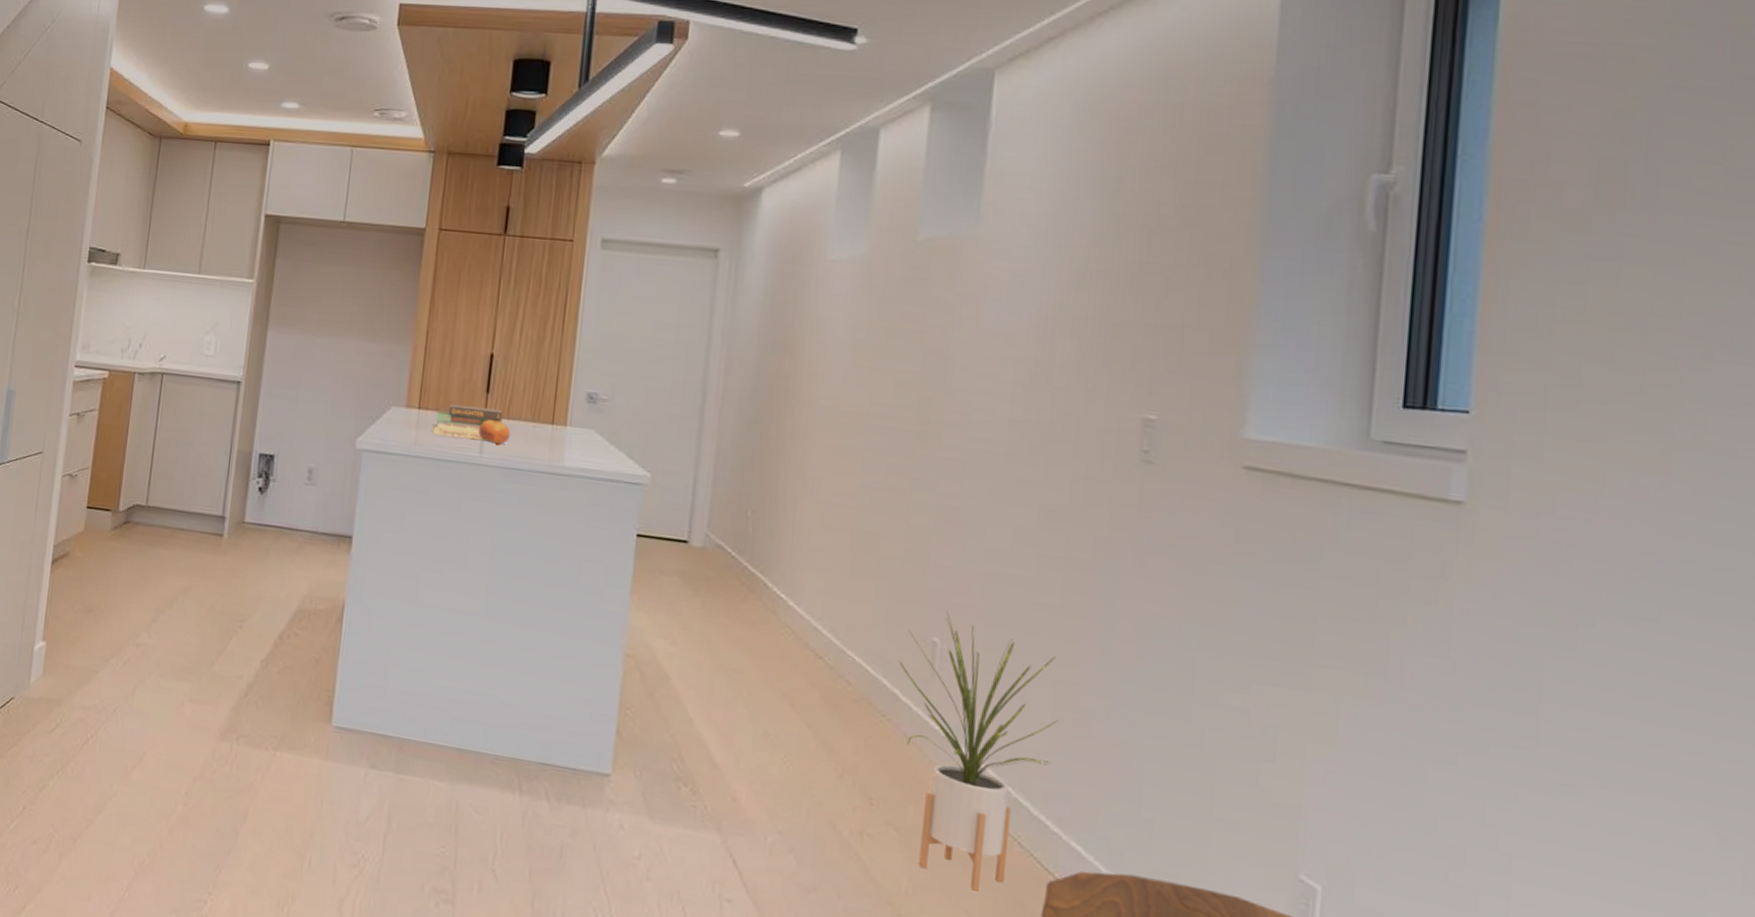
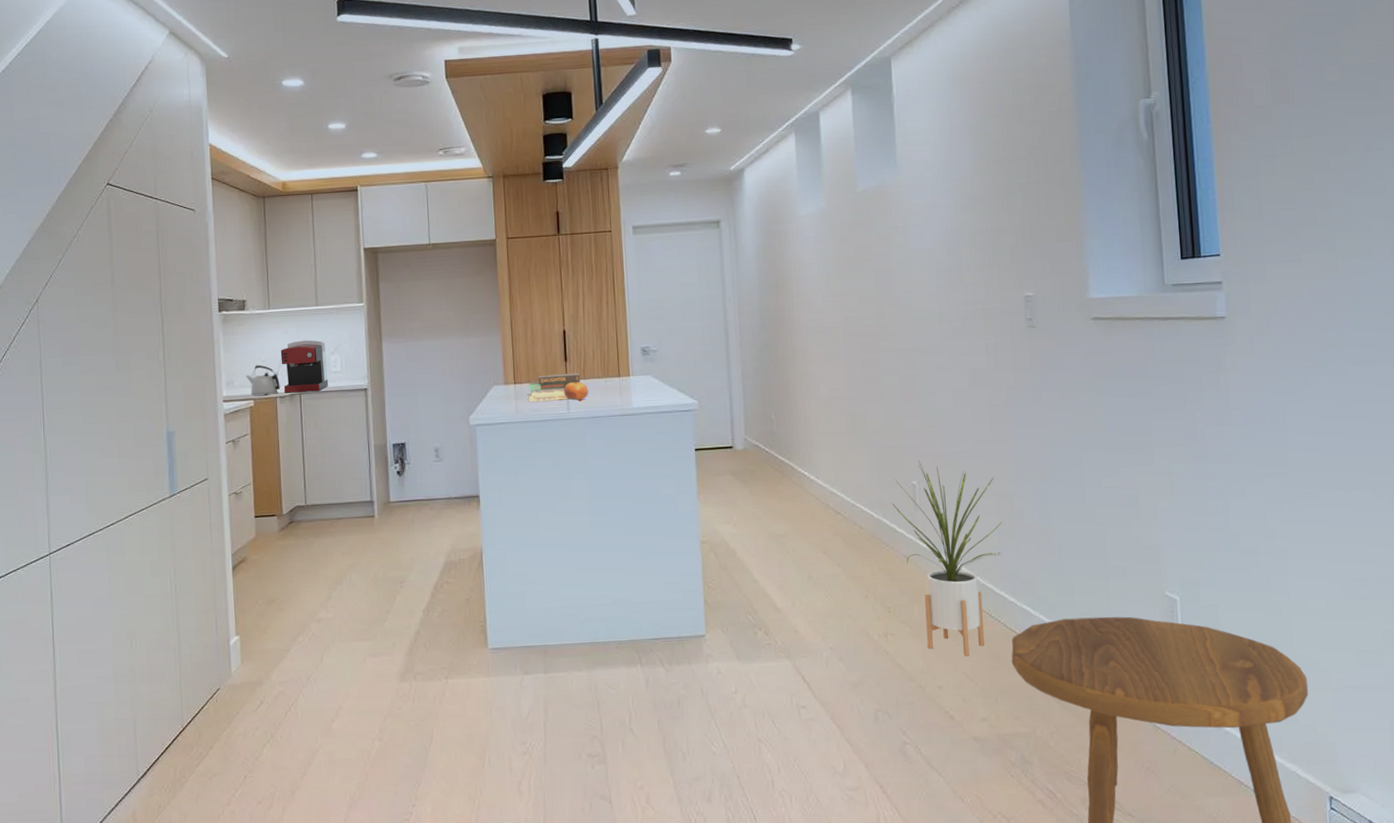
kettle: none [104,330,142,368] -> present [245,364,280,396]
coffee maker: none [145,311,201,375] -> present [280,340,329,393]

